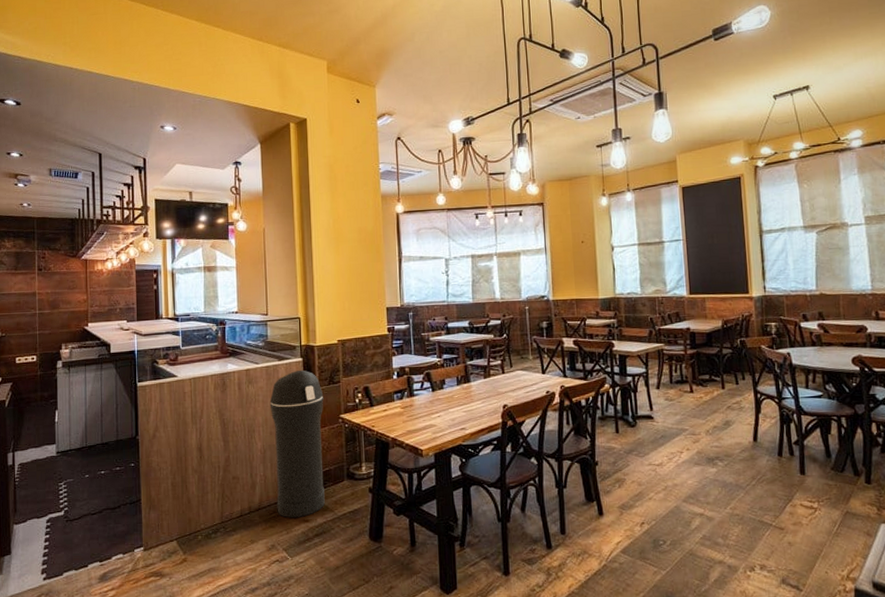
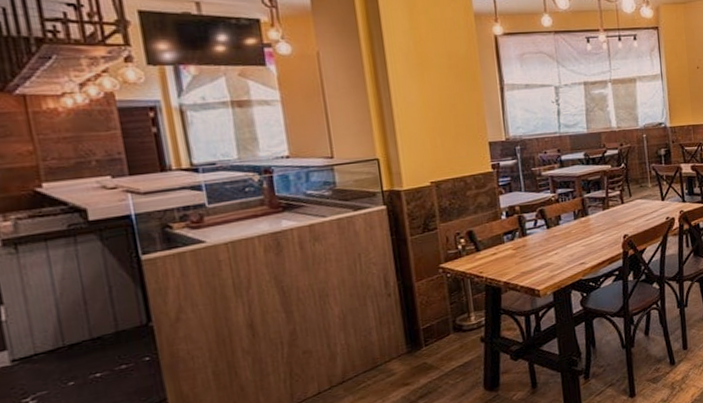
trash can: present [269,369,325,518] -> none [346,218,428,385]

